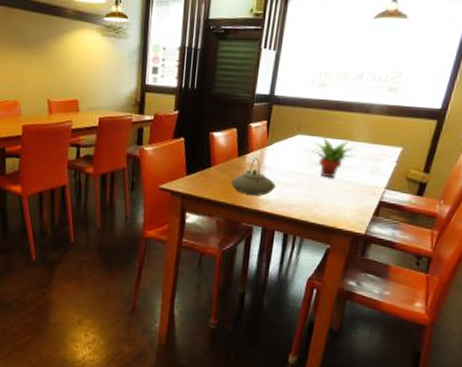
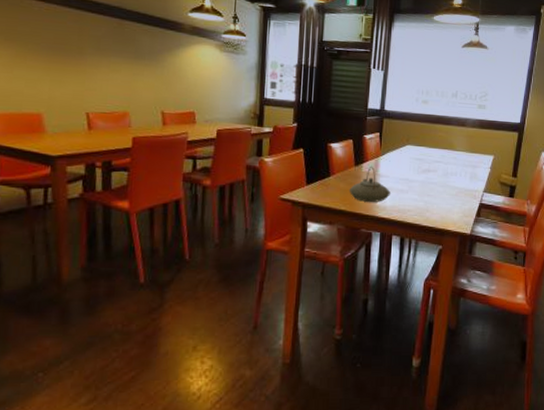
succulent plant: present [312,138,356,178] -> none [420,148,457,184]

